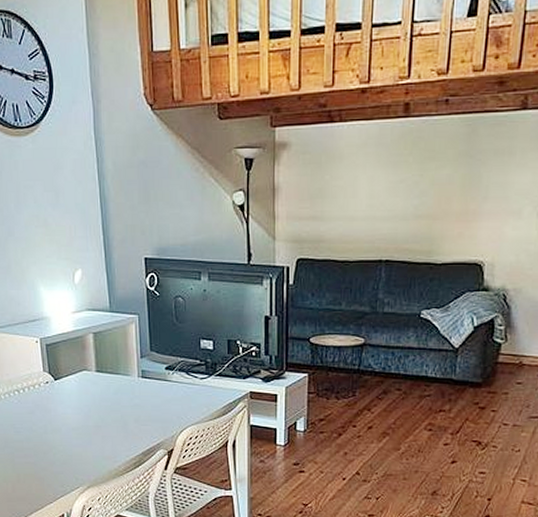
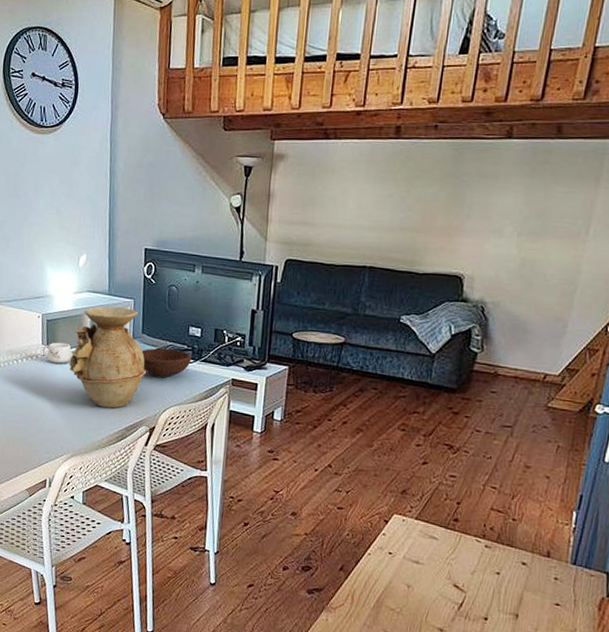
mug: none [44,367,78,391] -> present [42,342,72,364]
vase: none [75,325,158,433] -> present [69,306,146,408]
bowl: none [152,366,206,396] -> present [142,348,192,378]

